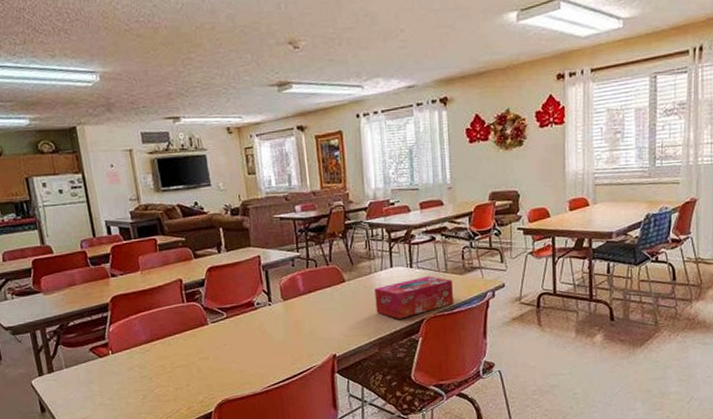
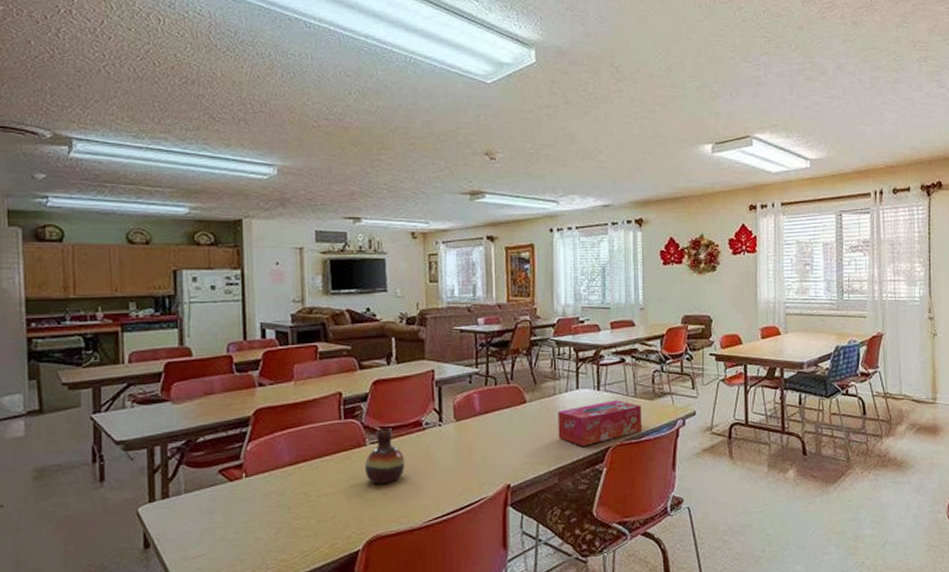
vase: none [208,309,243,358] -> present [365,428,406,485]

